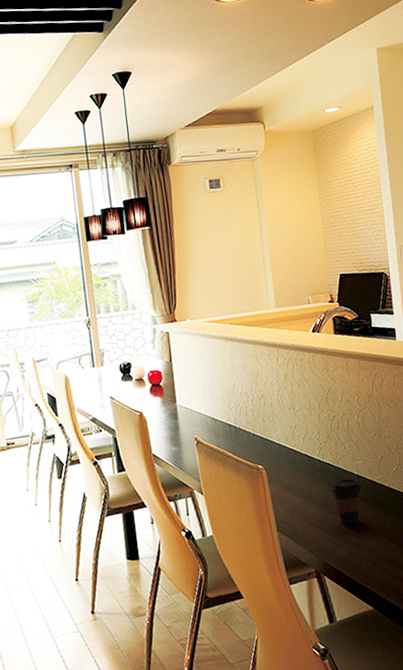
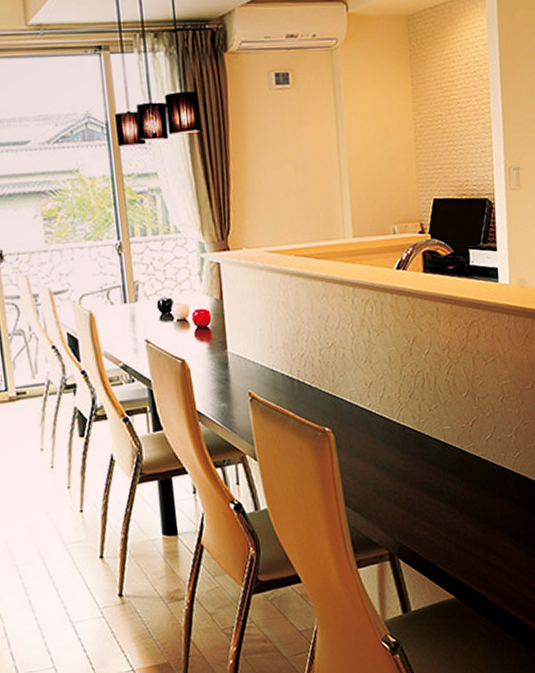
coffee cup: present [330,479,362,525] -> none [410,446,448,501]

